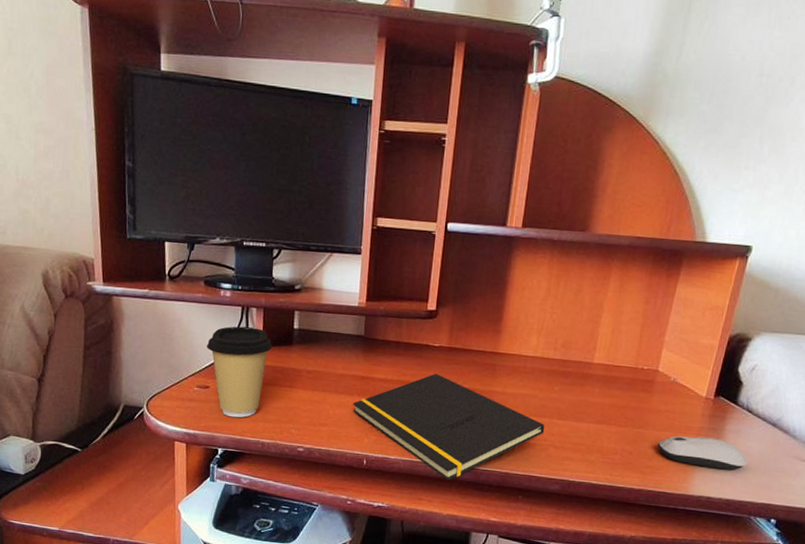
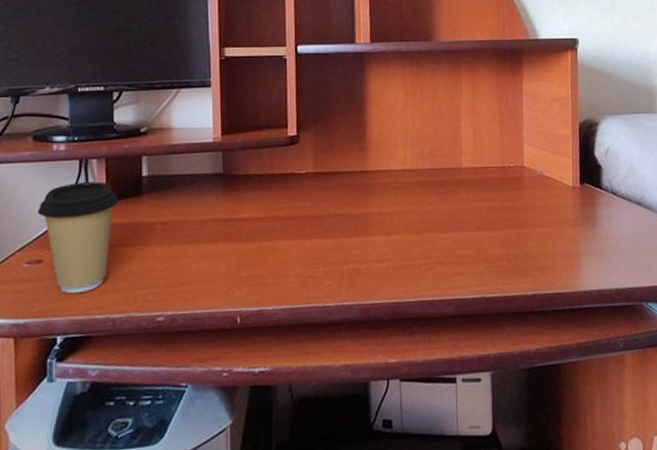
notepad: present [352,373,545,481] -> none [217,203,428,324]
computer mouse: present [657,436,748,470] -> none [540,226,626,259]

